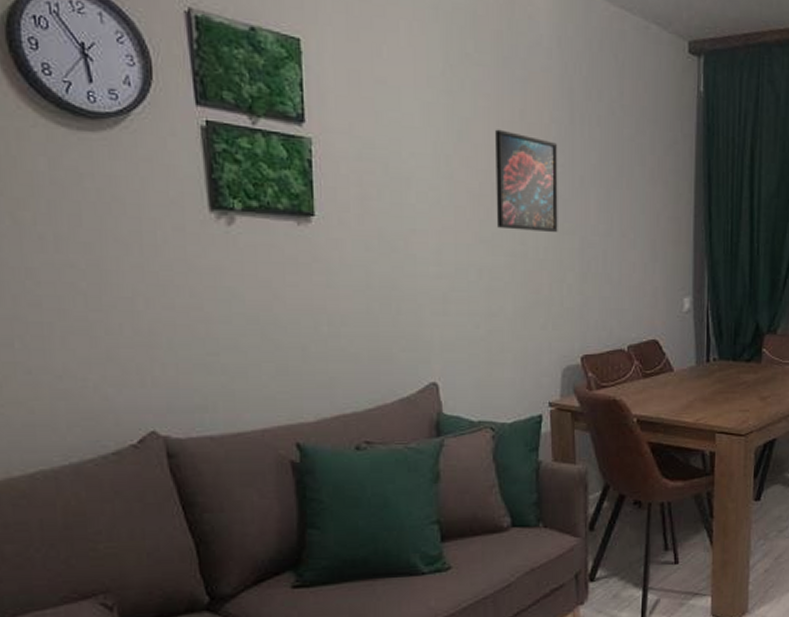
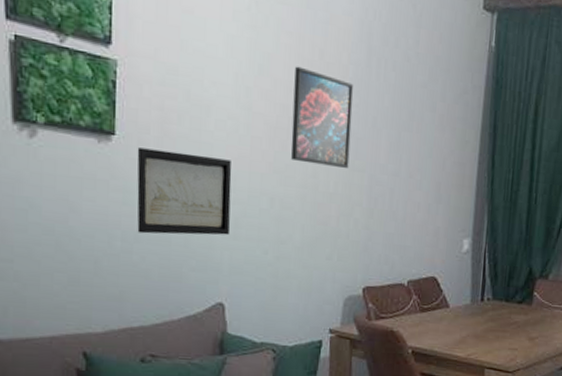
wall art: none [338,227,439,316] -> present [137,147,232,236]

